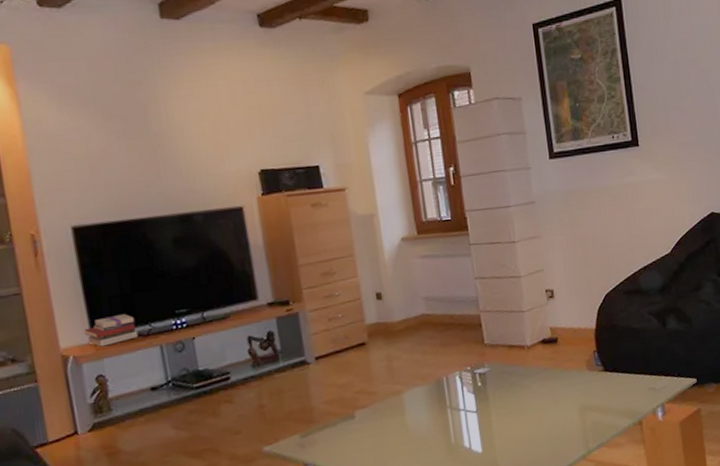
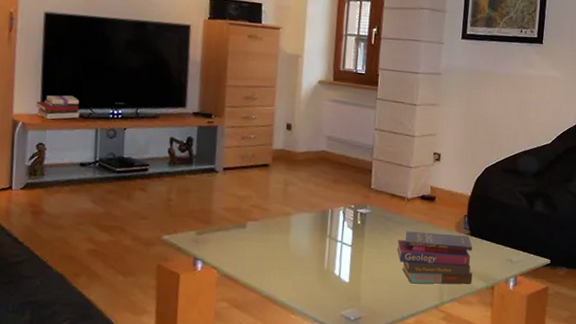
books: none [526,372,617,439] -> present [396,231,473,284]

